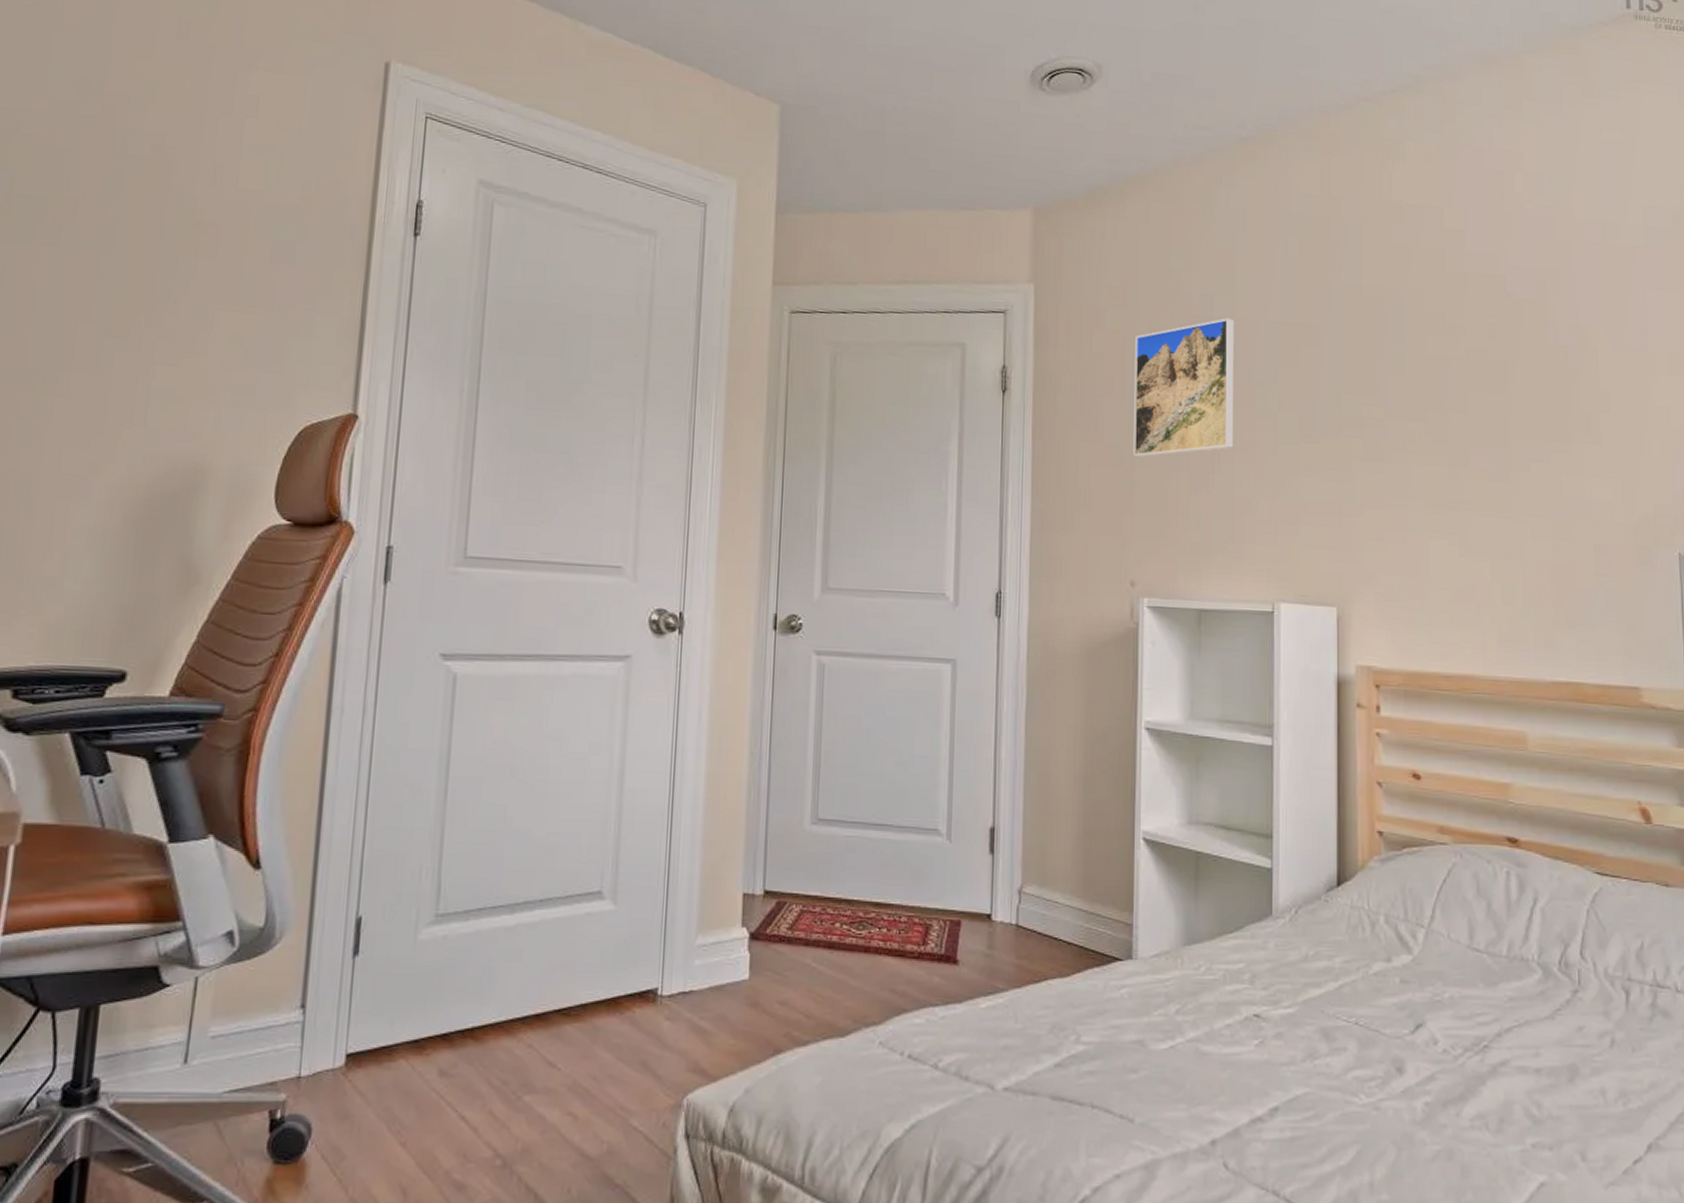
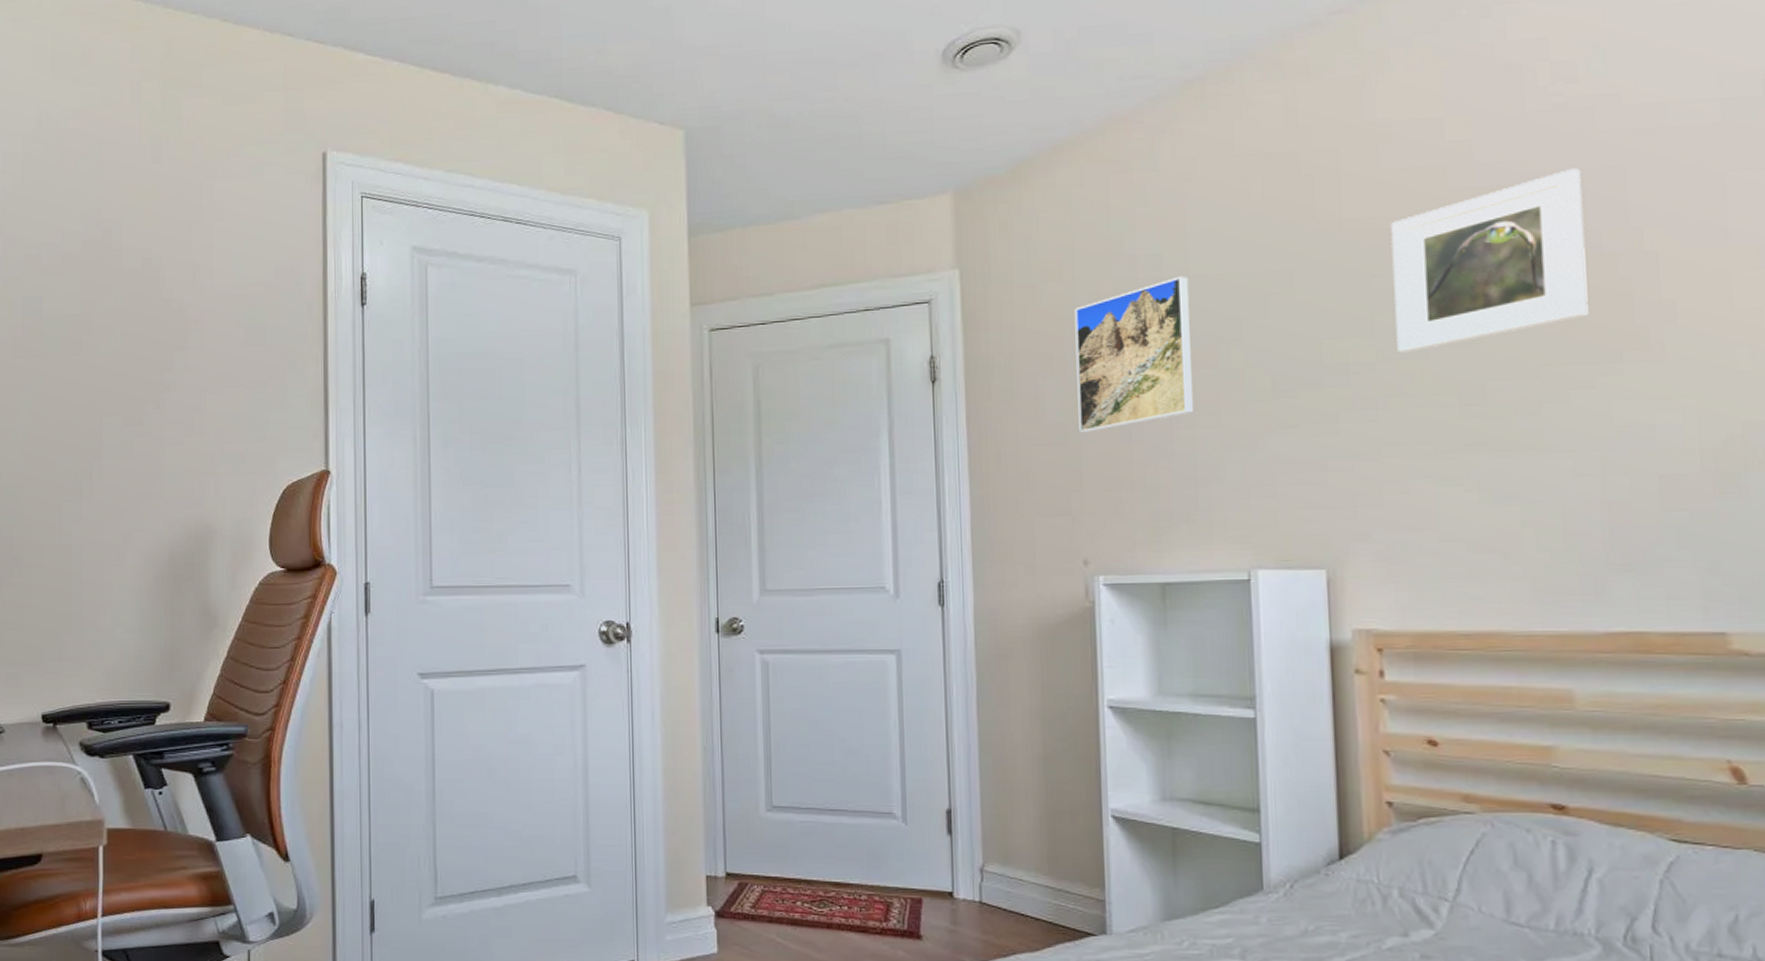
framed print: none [1400,267,1547,413] -> present [1391,167,1589,353]

